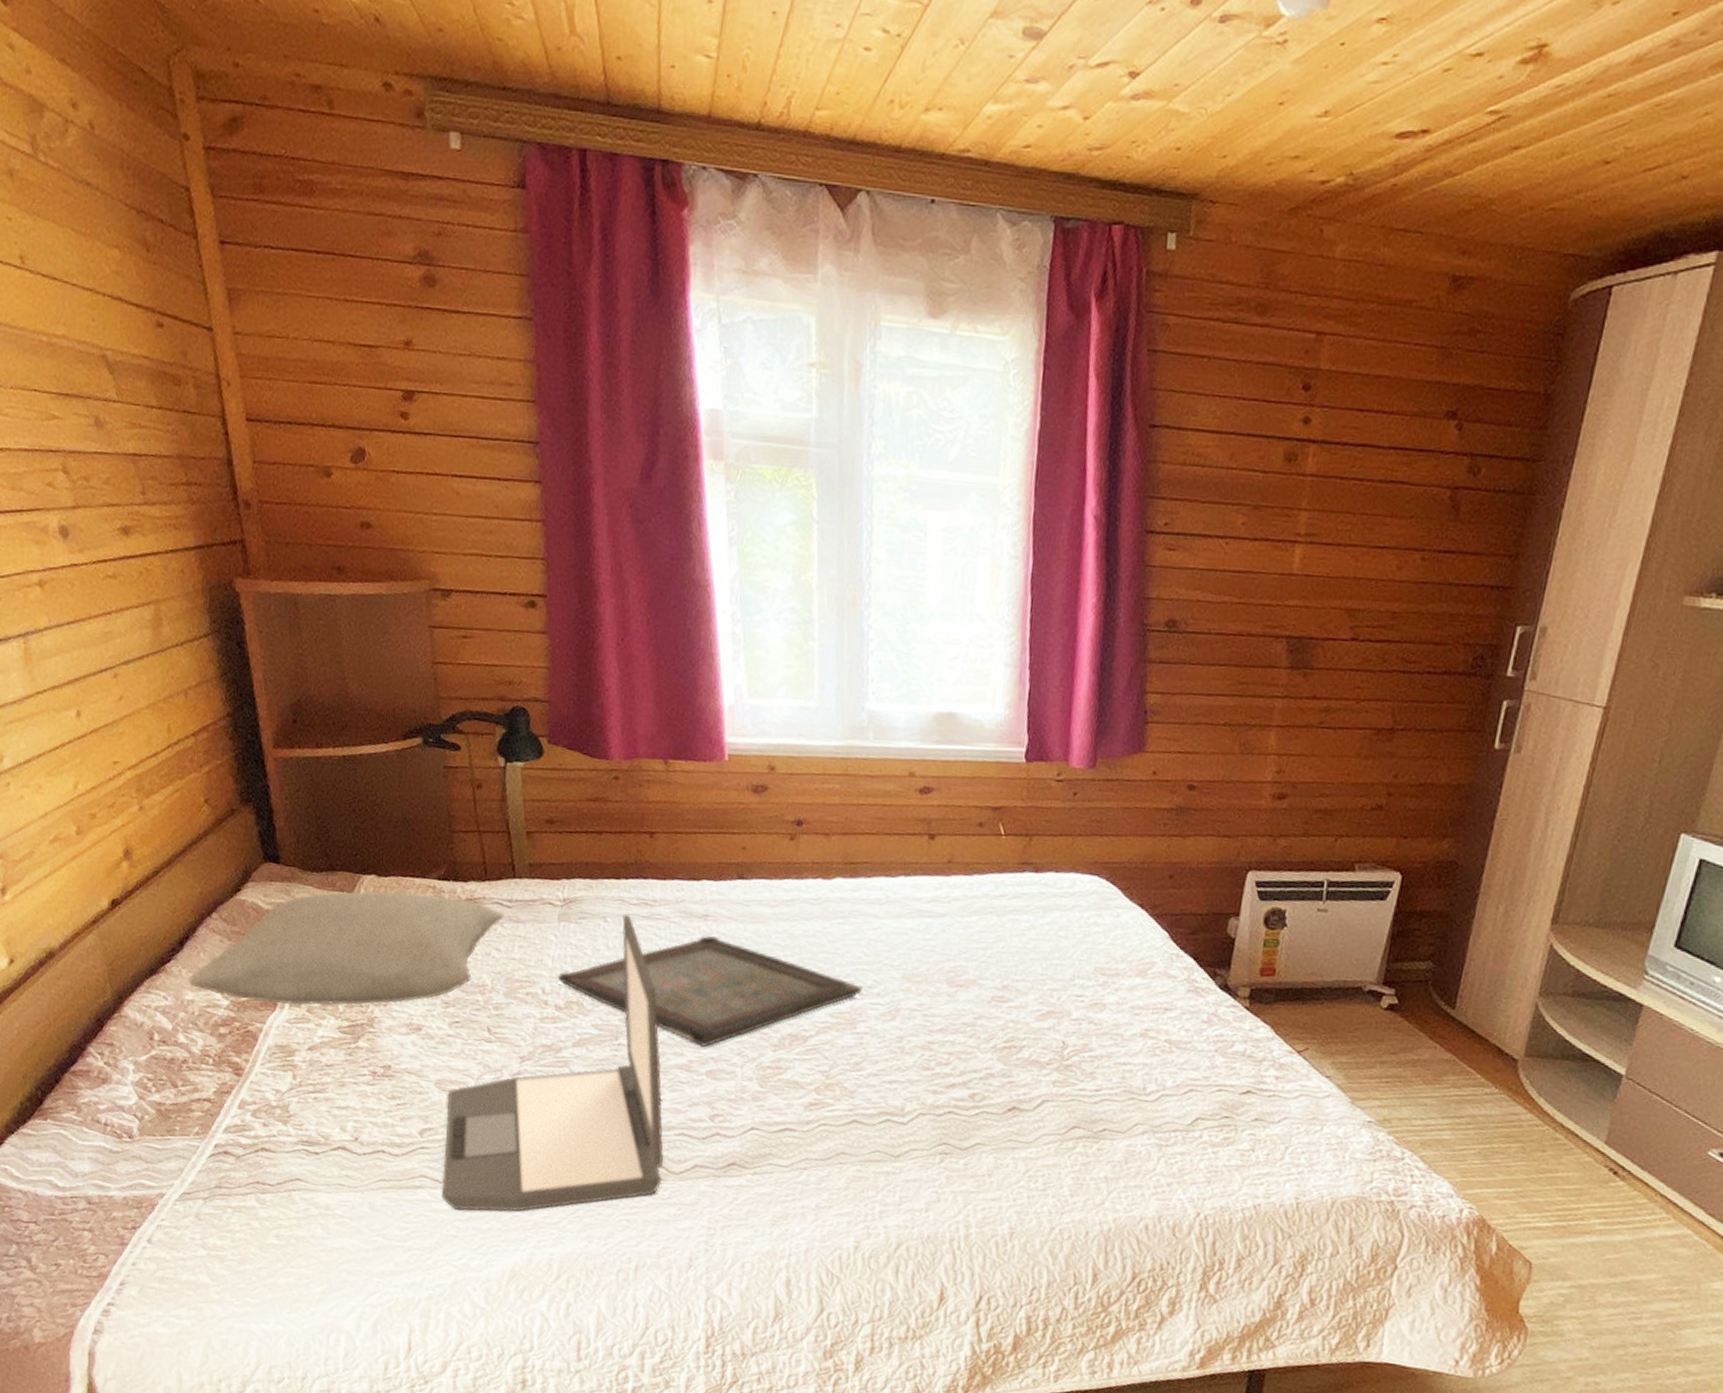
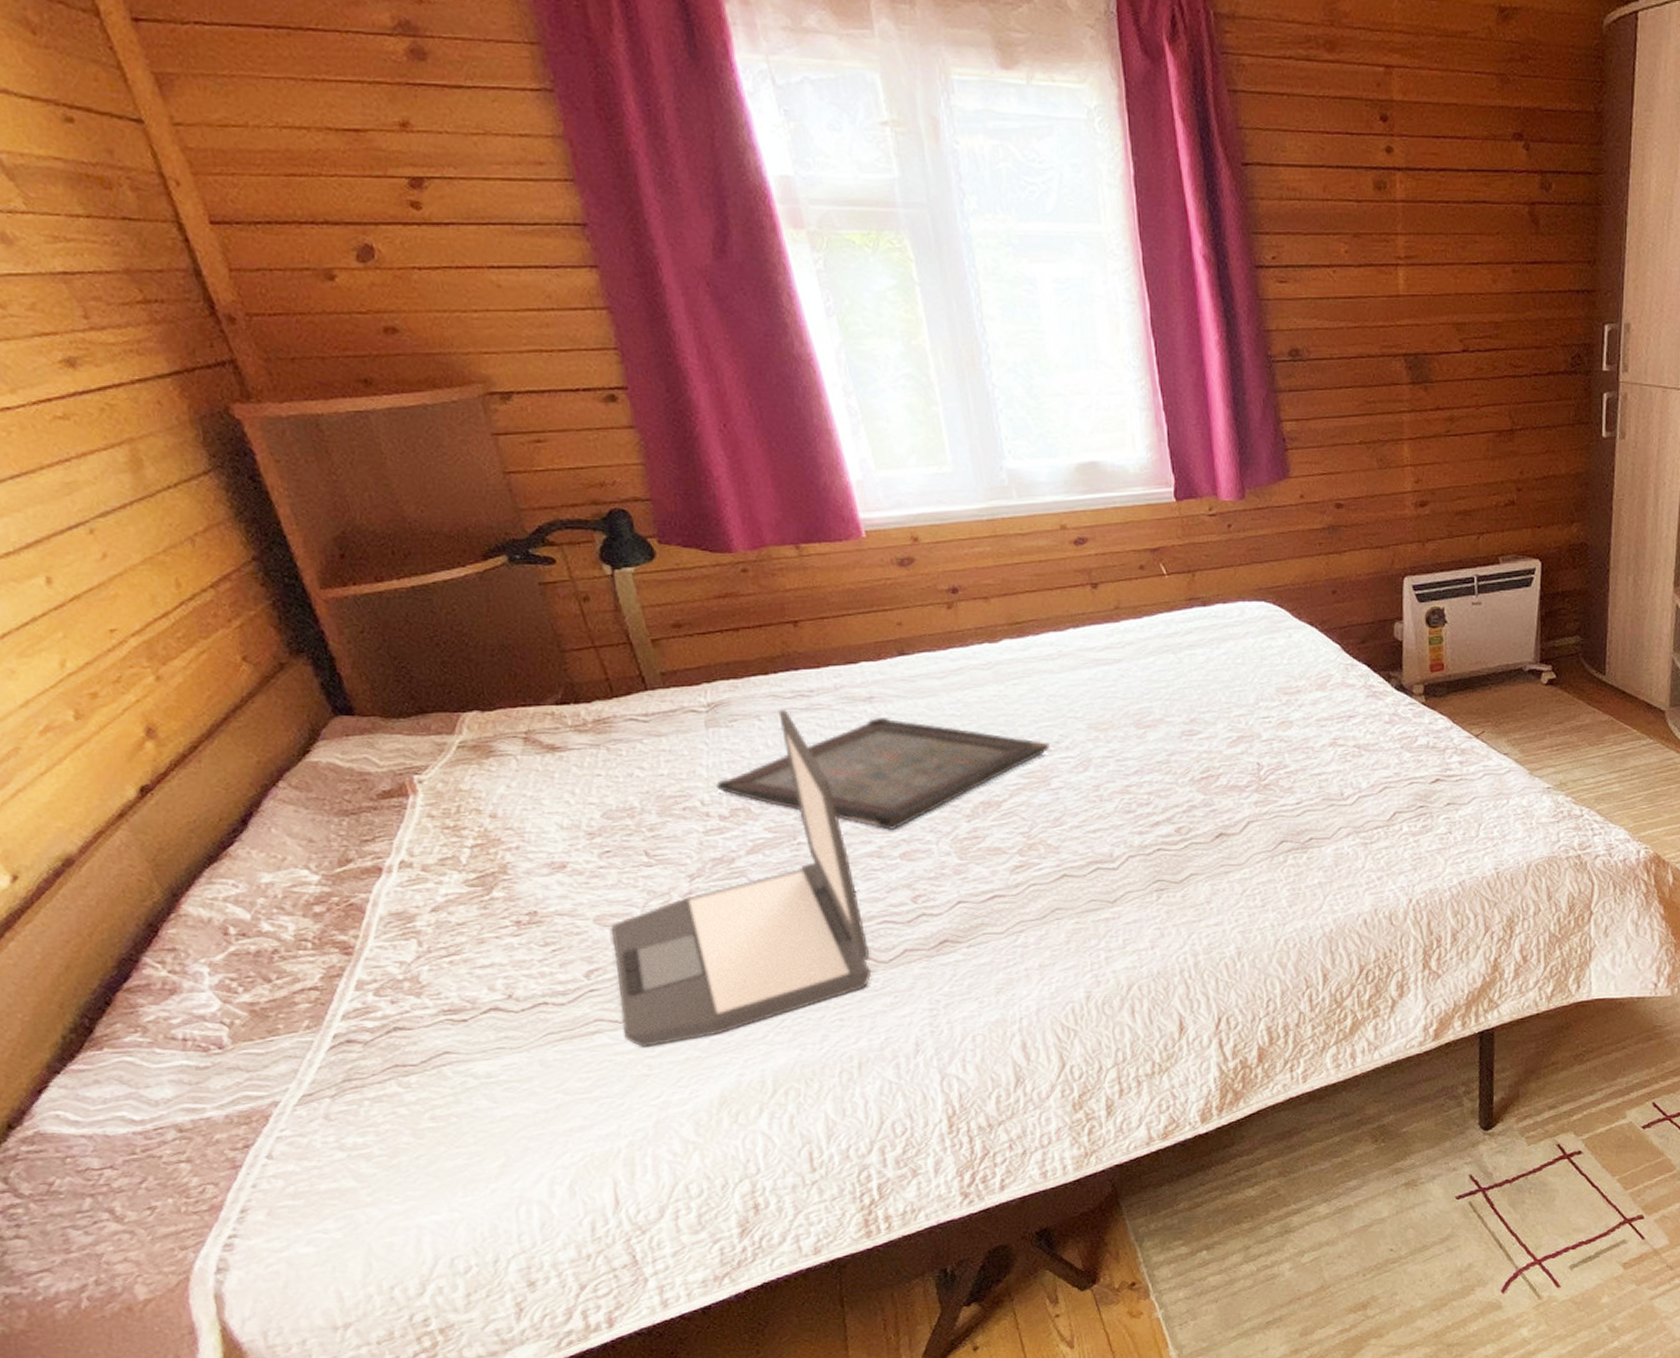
pillow: present [189,891,504,1006] -> none [262,721,642,871]

